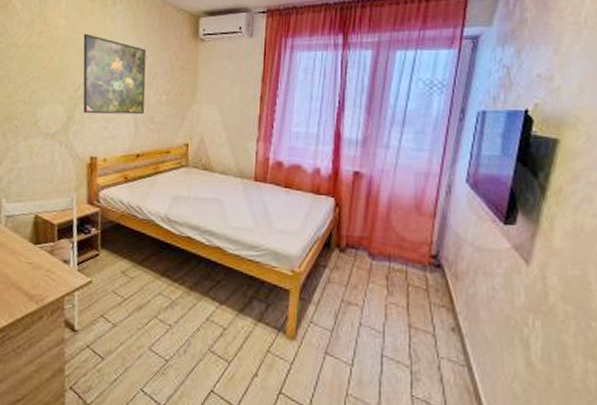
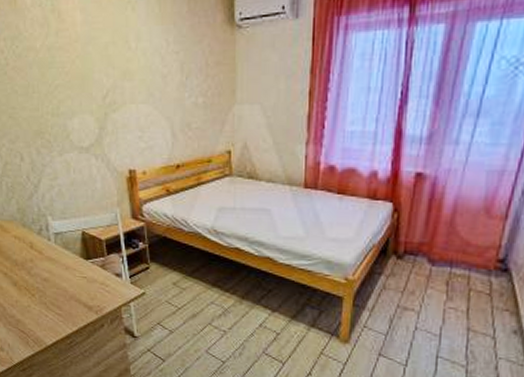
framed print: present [83,33,147,115] -> none [104,28,181,123]

